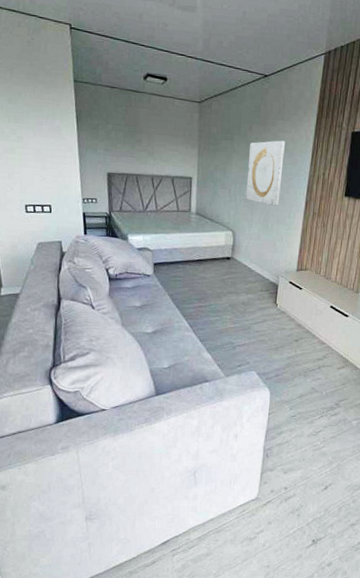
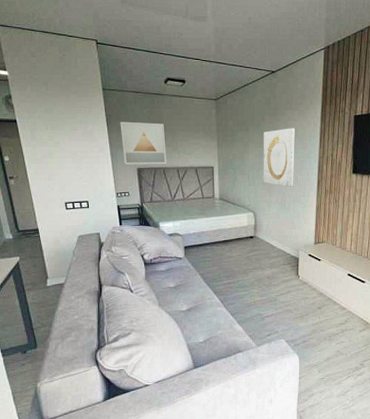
wall art: none [91,119,141,171] -> present [120,121,167,165]

